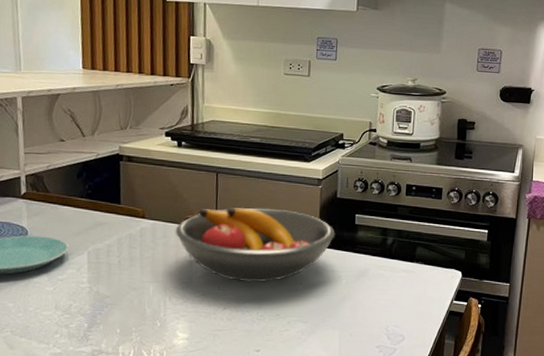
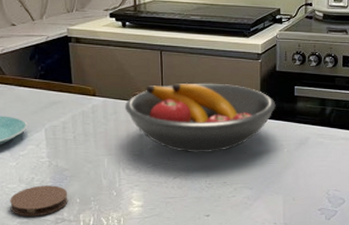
coaster: none [43,313,108,348] -> present [10,185,68,217]

